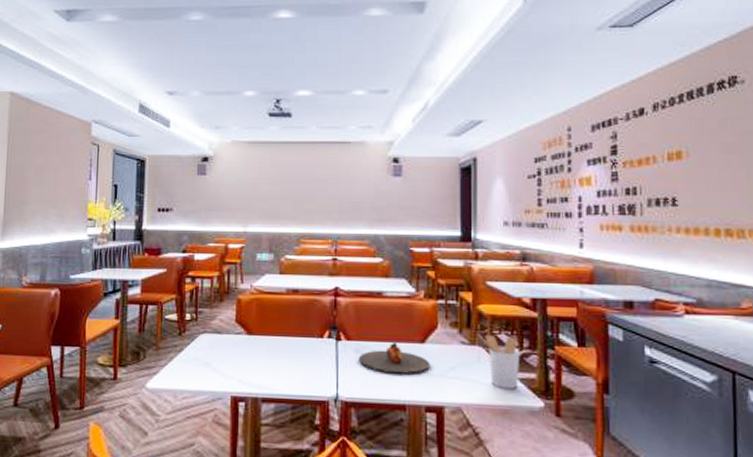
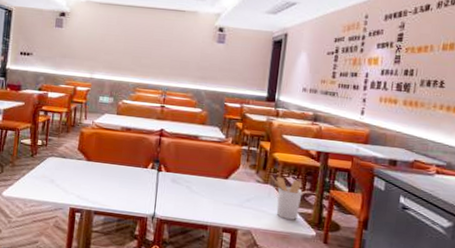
plate: present [358,343,430,374] -> none [173,177,230,202]

